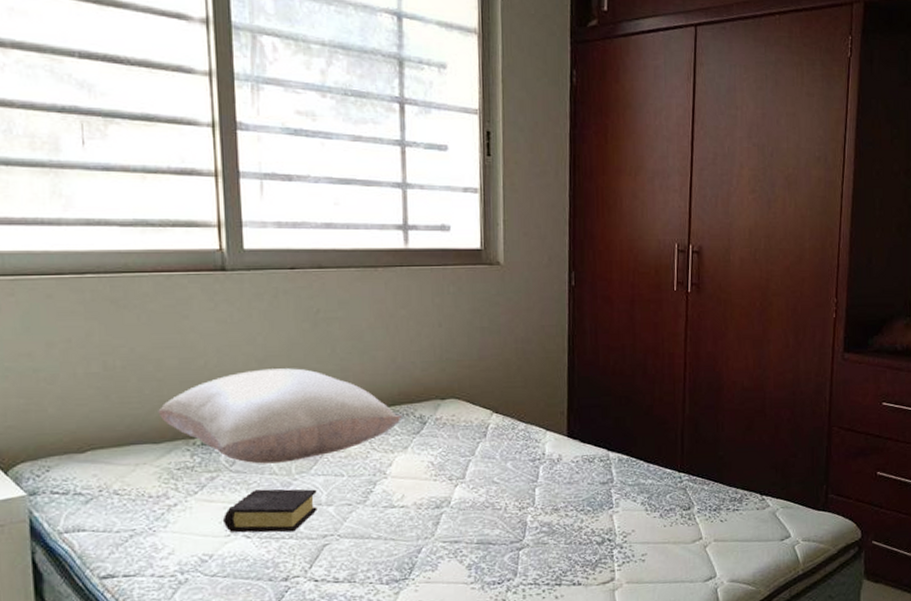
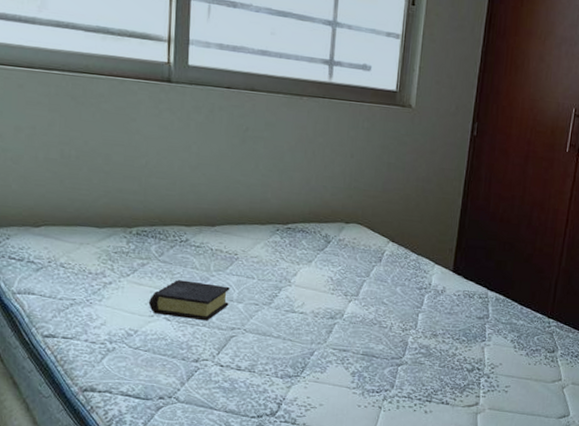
pillow: present [158,368,401,464] -> none [103,174,309,260]

